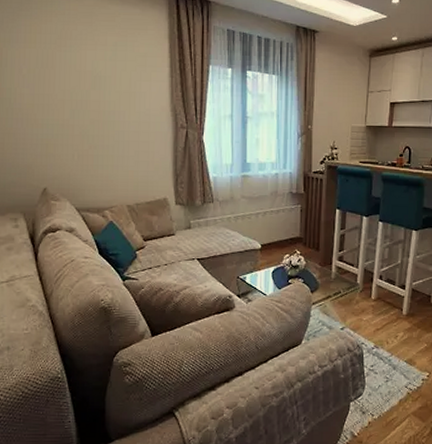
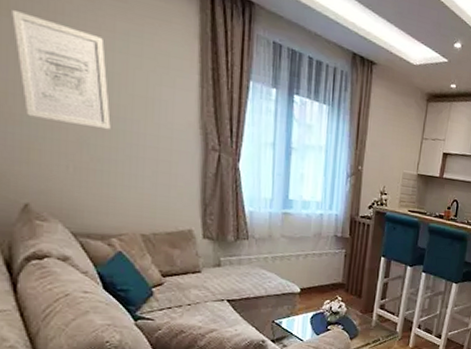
wall art: none [37,43,104,121] -> present [12,10,111,129]

